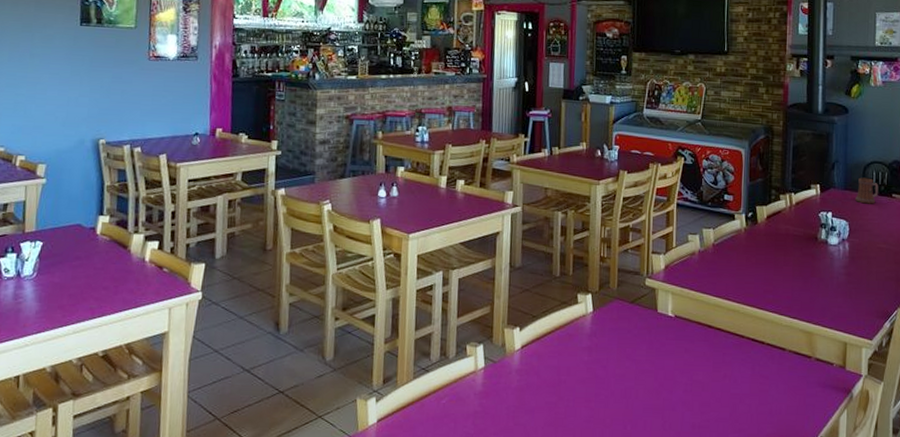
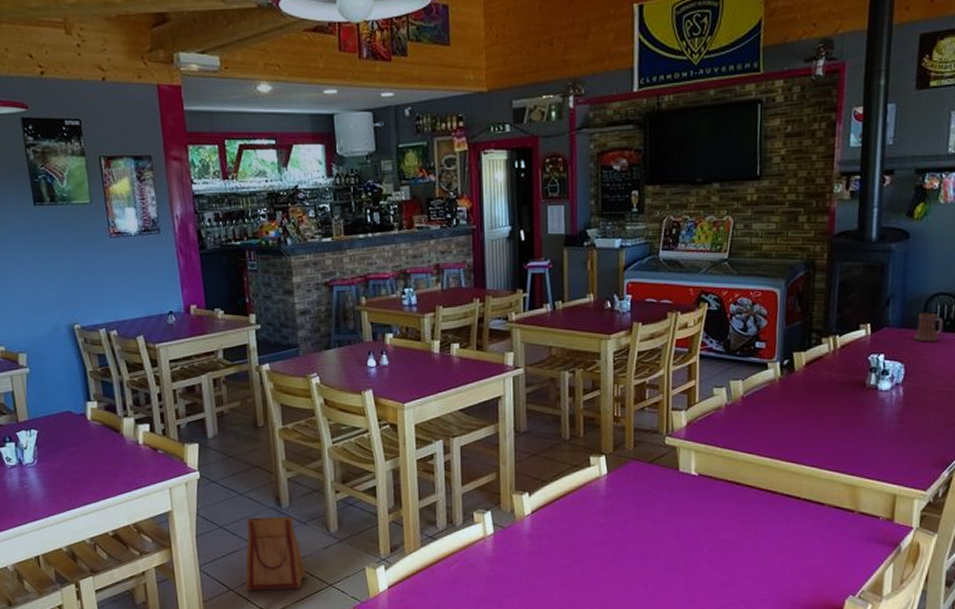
shopping bag: none [232,342,297,421] -> present [245,516,307,591]

